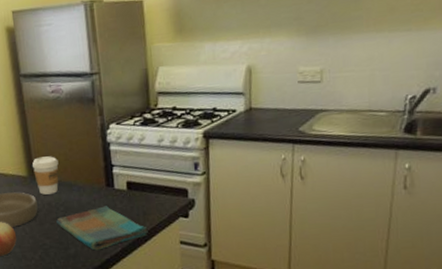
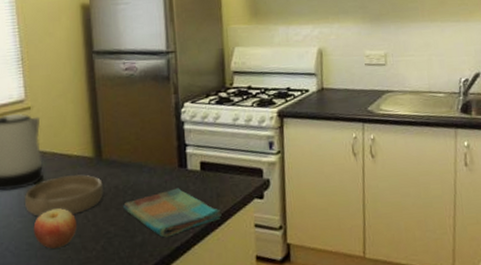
coffee cup: present [32,156,59,195] -> none [100,135,129,177]

